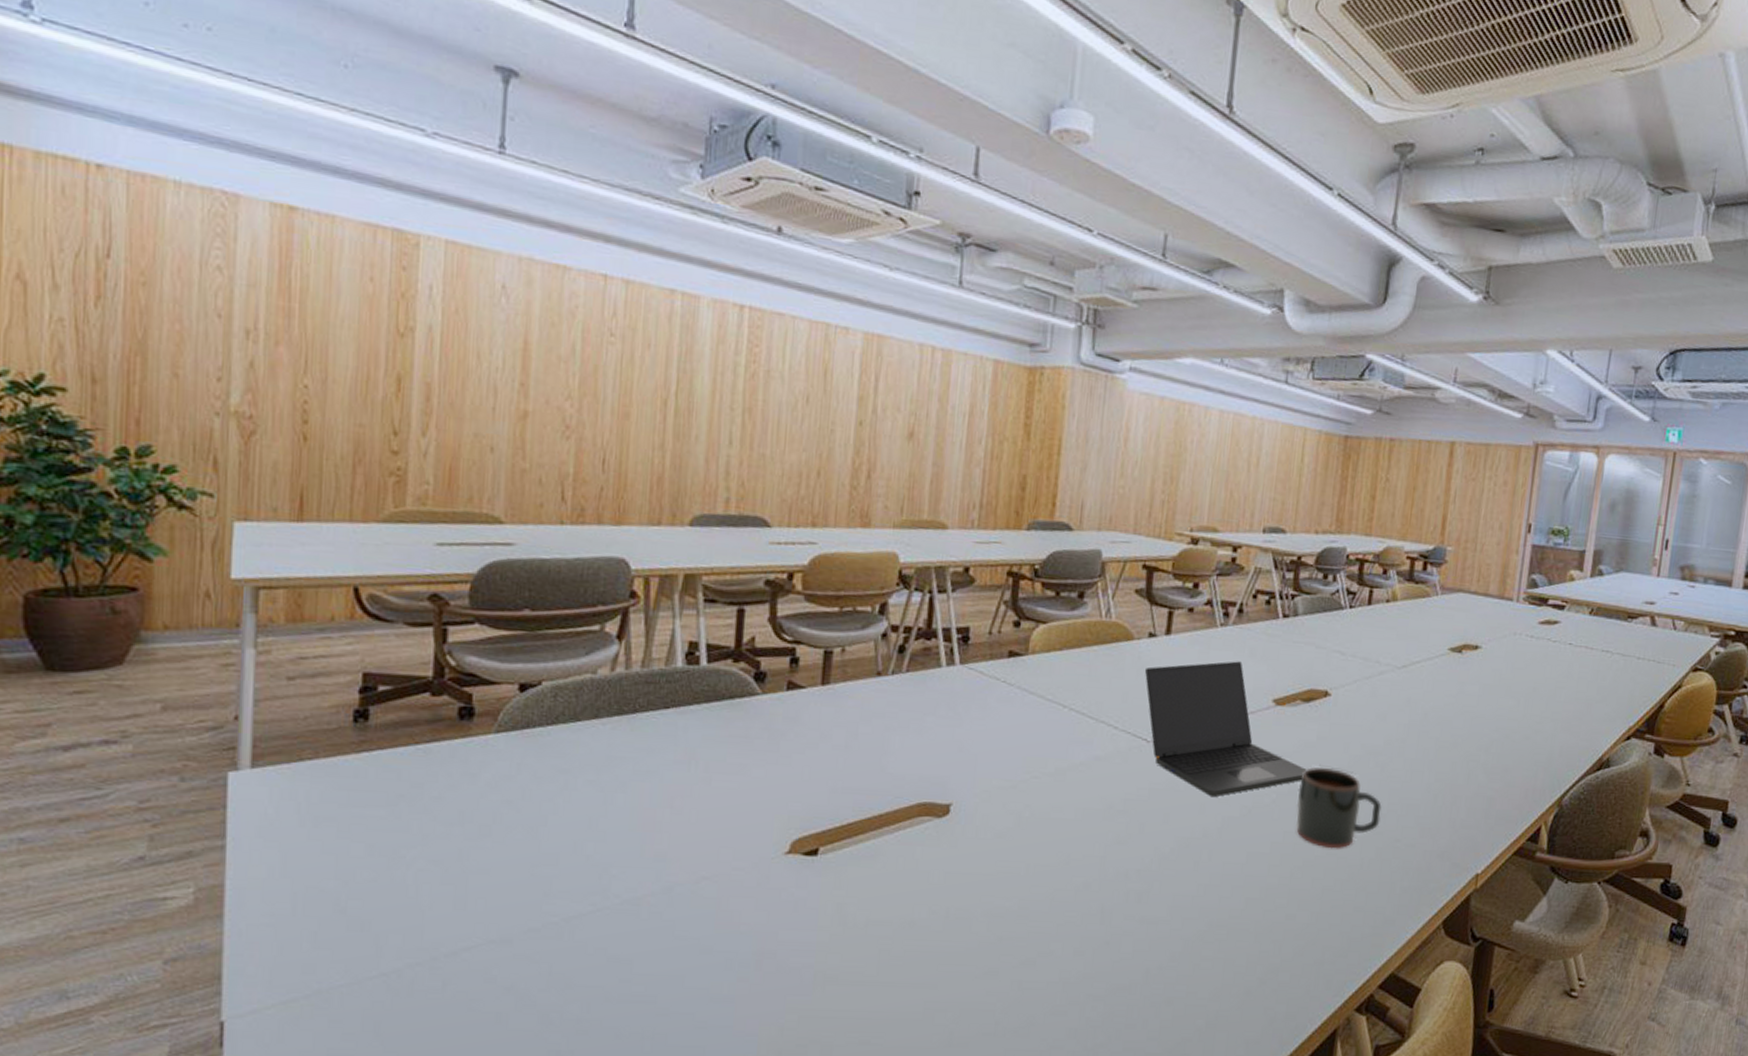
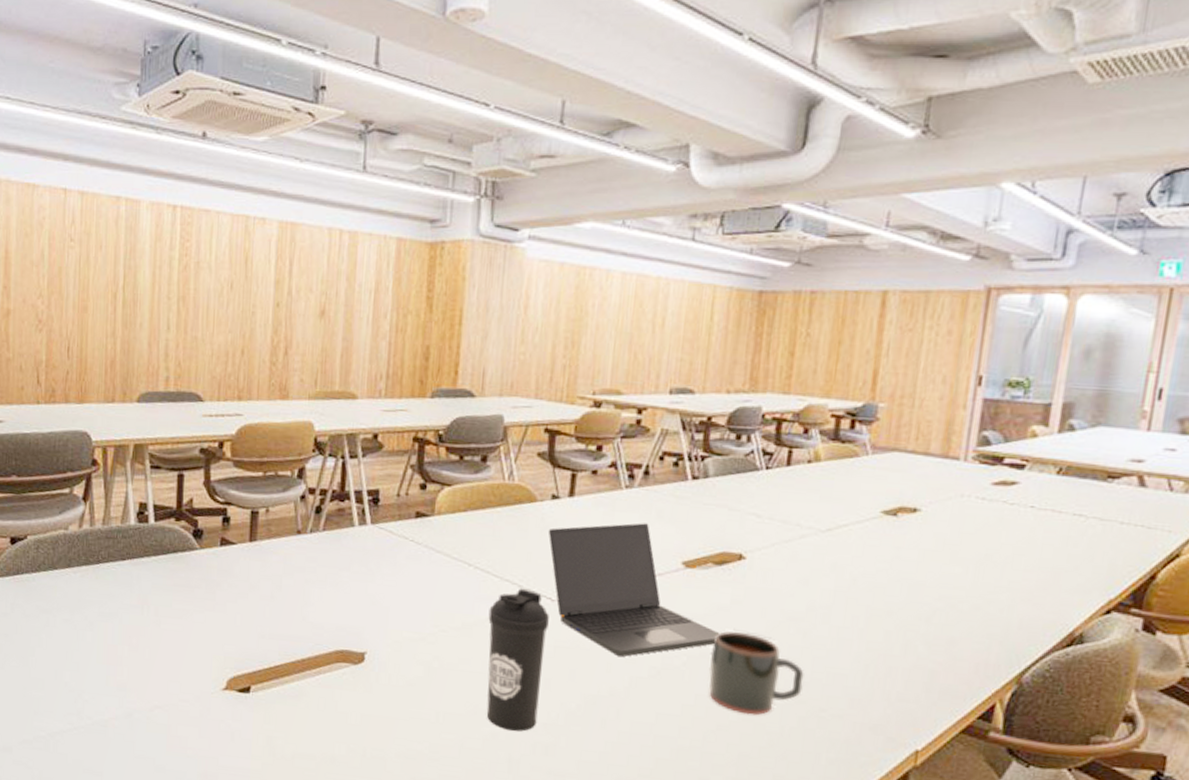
water bottle: none [1079,730,1145,880] -> present [486,588,549,731]

